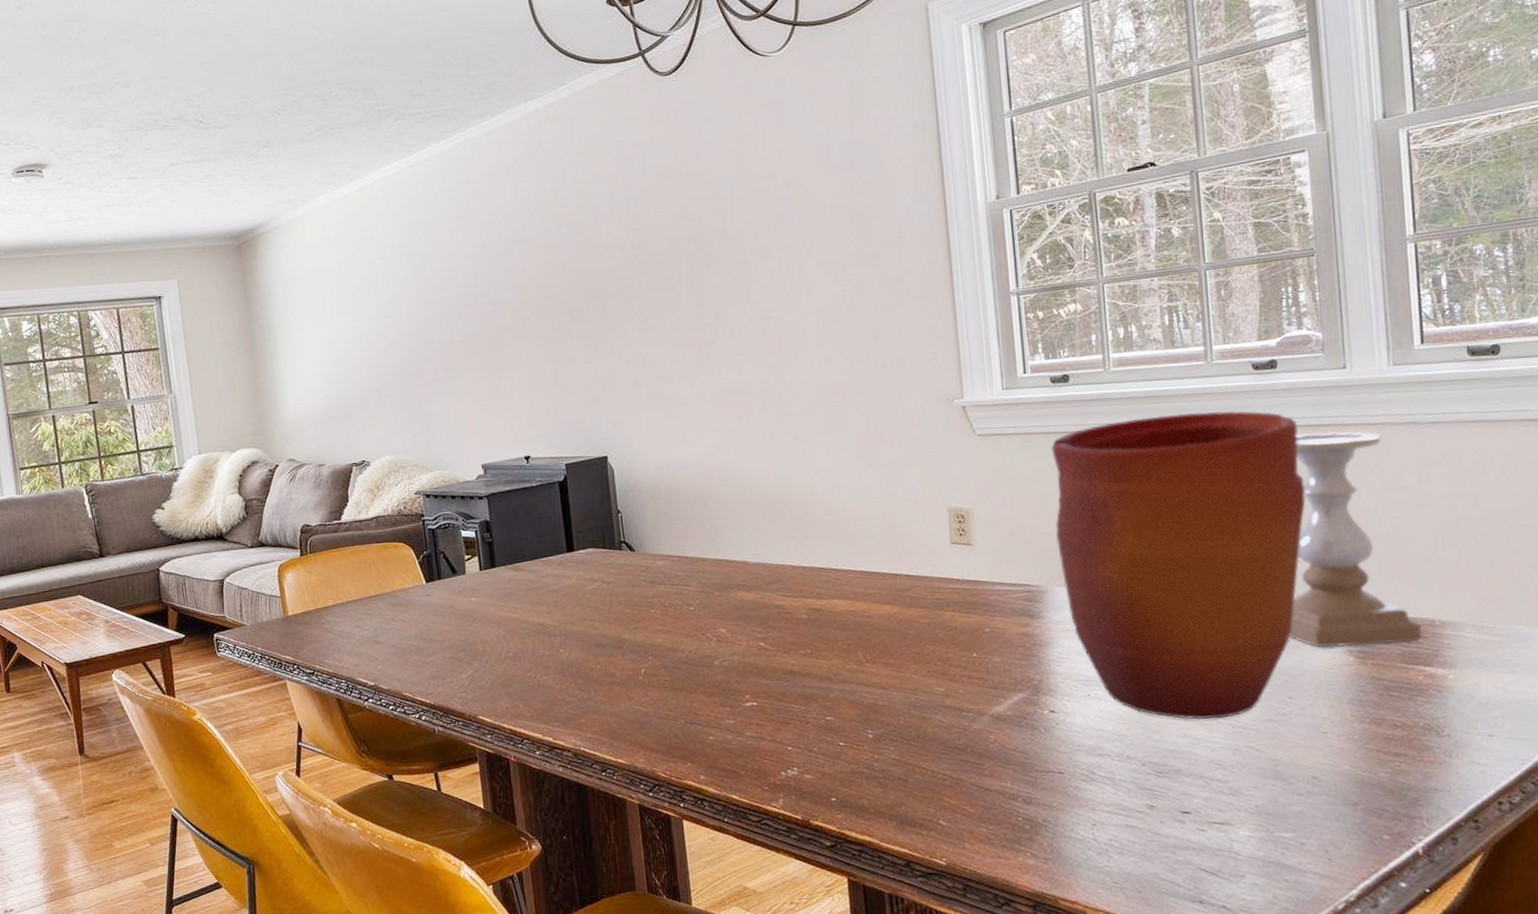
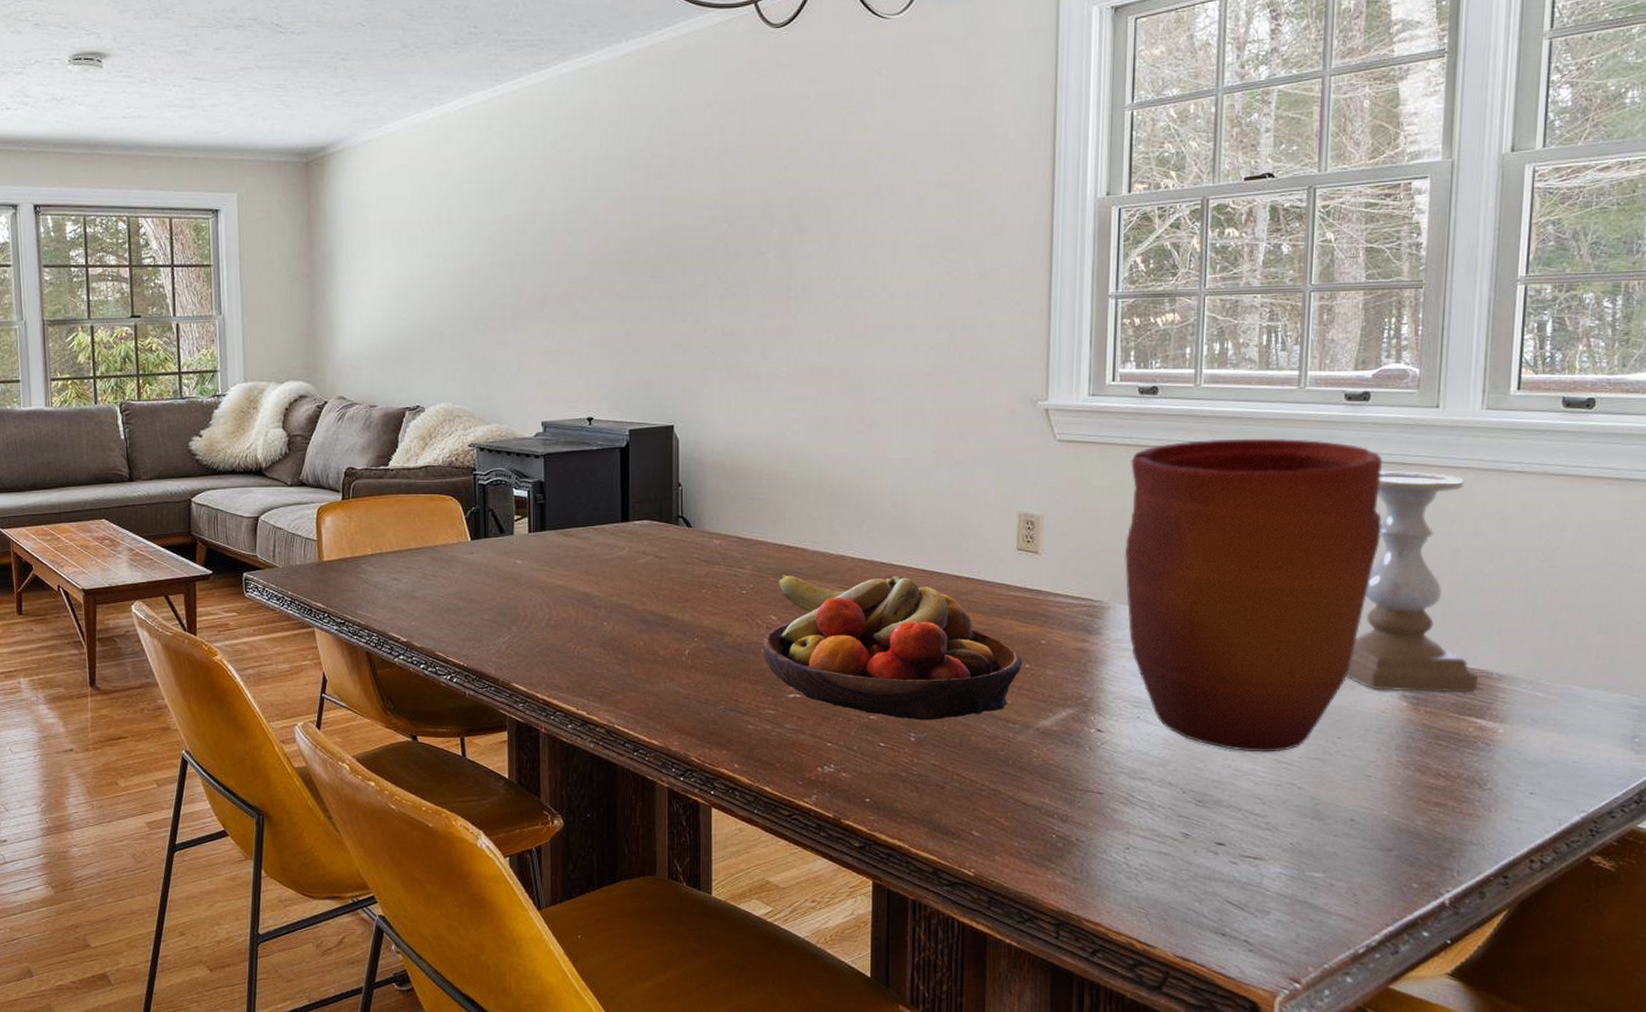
fruit bowl: none [714,578,969,717] -> present [762,574,1022,721]

